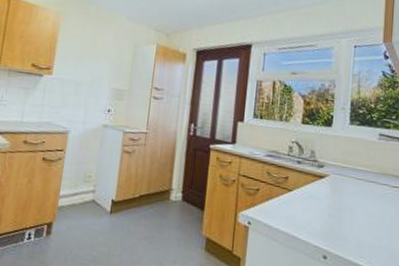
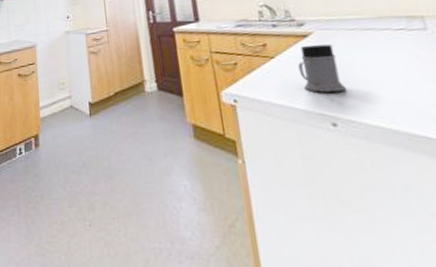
mug: none [309,185,342,230] -> present [297,44,346,93]

